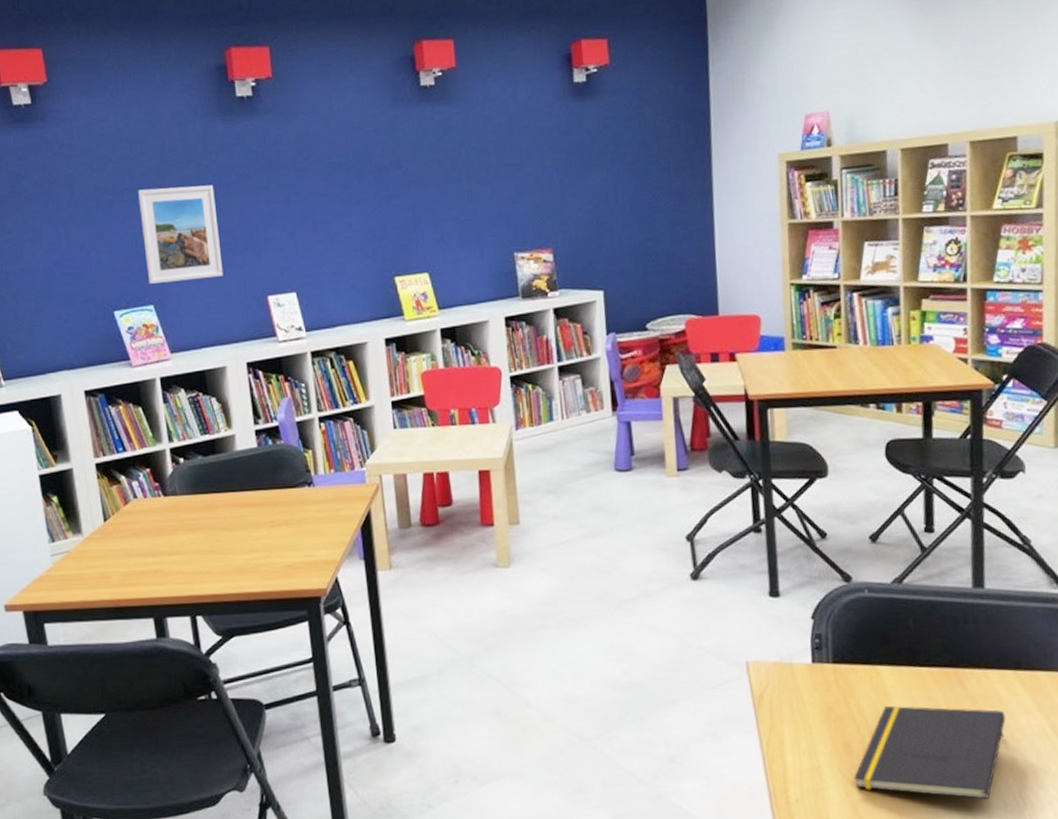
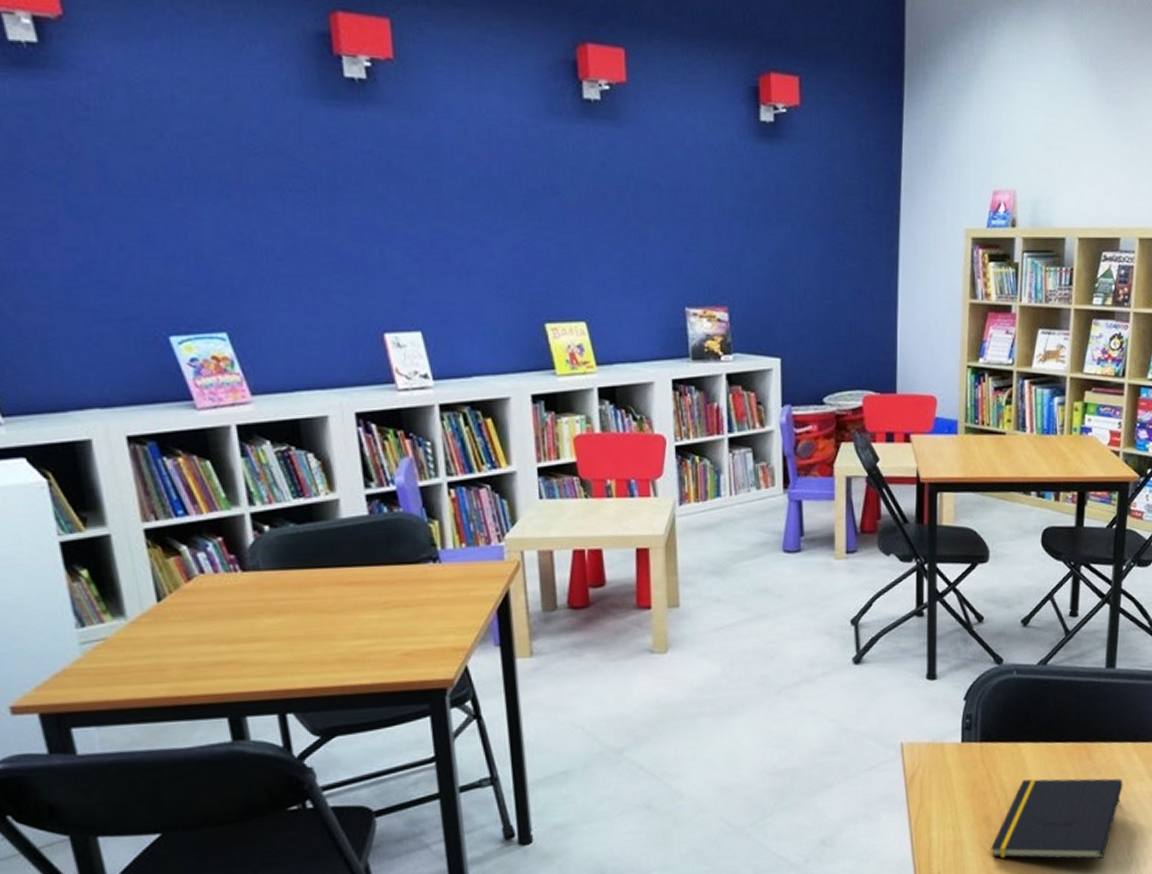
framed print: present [138,185,223,284] -> none [204,181,325,305]

